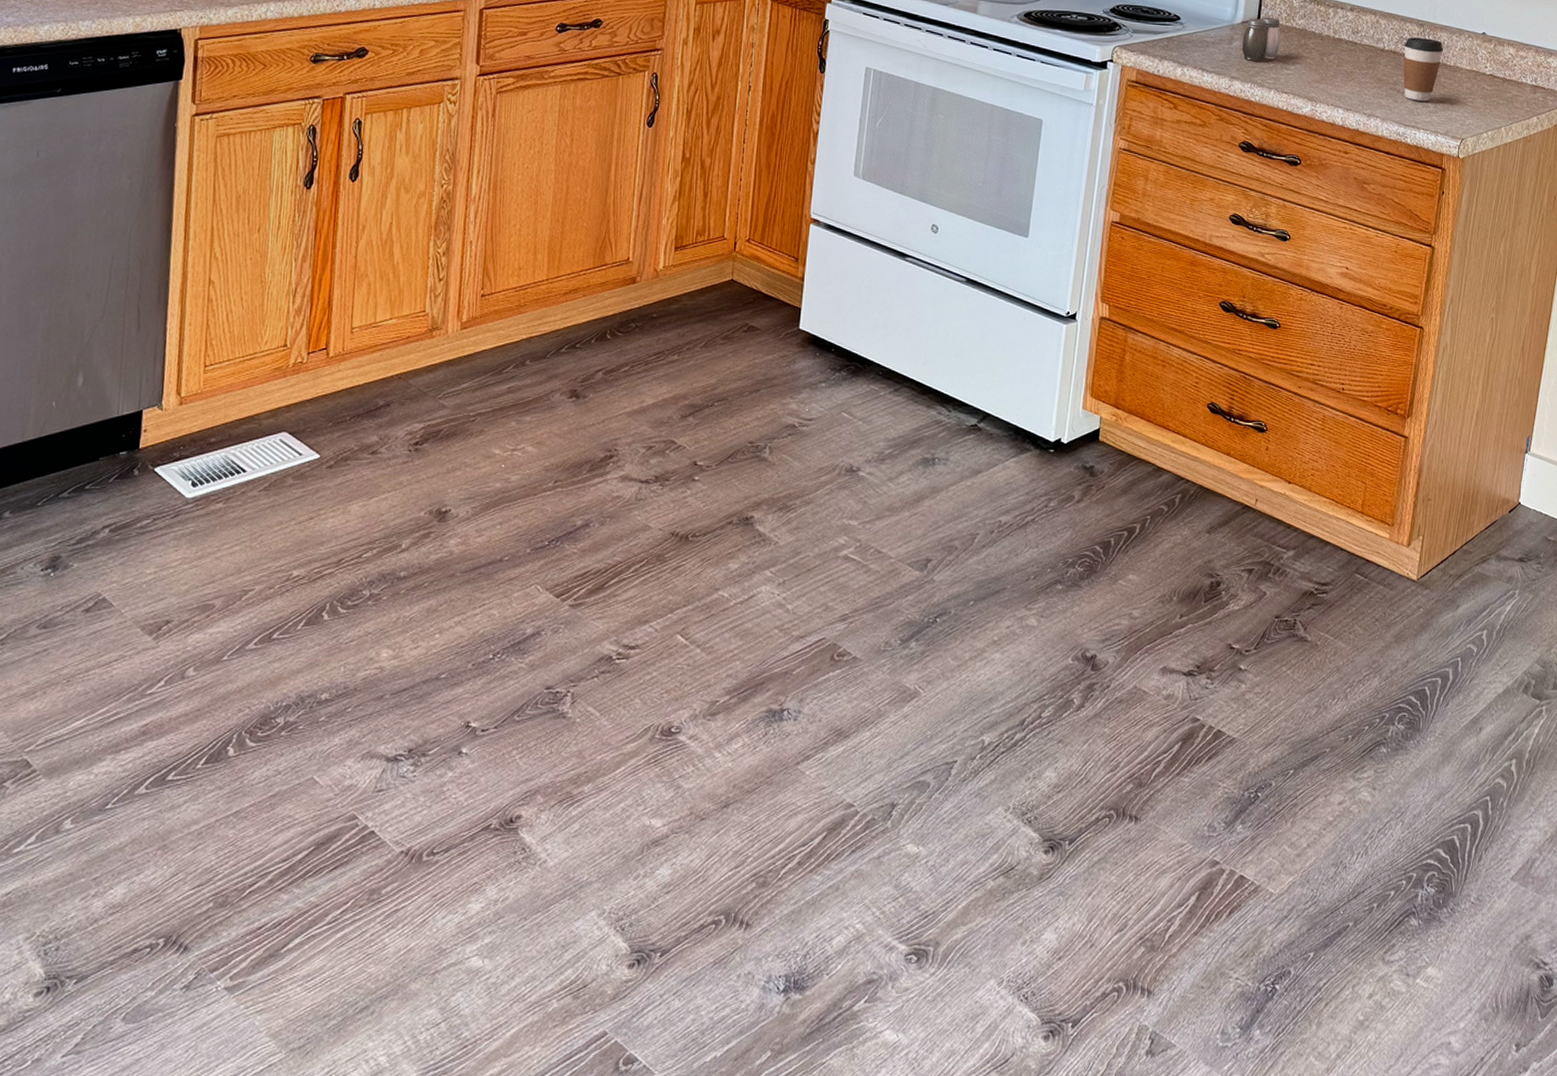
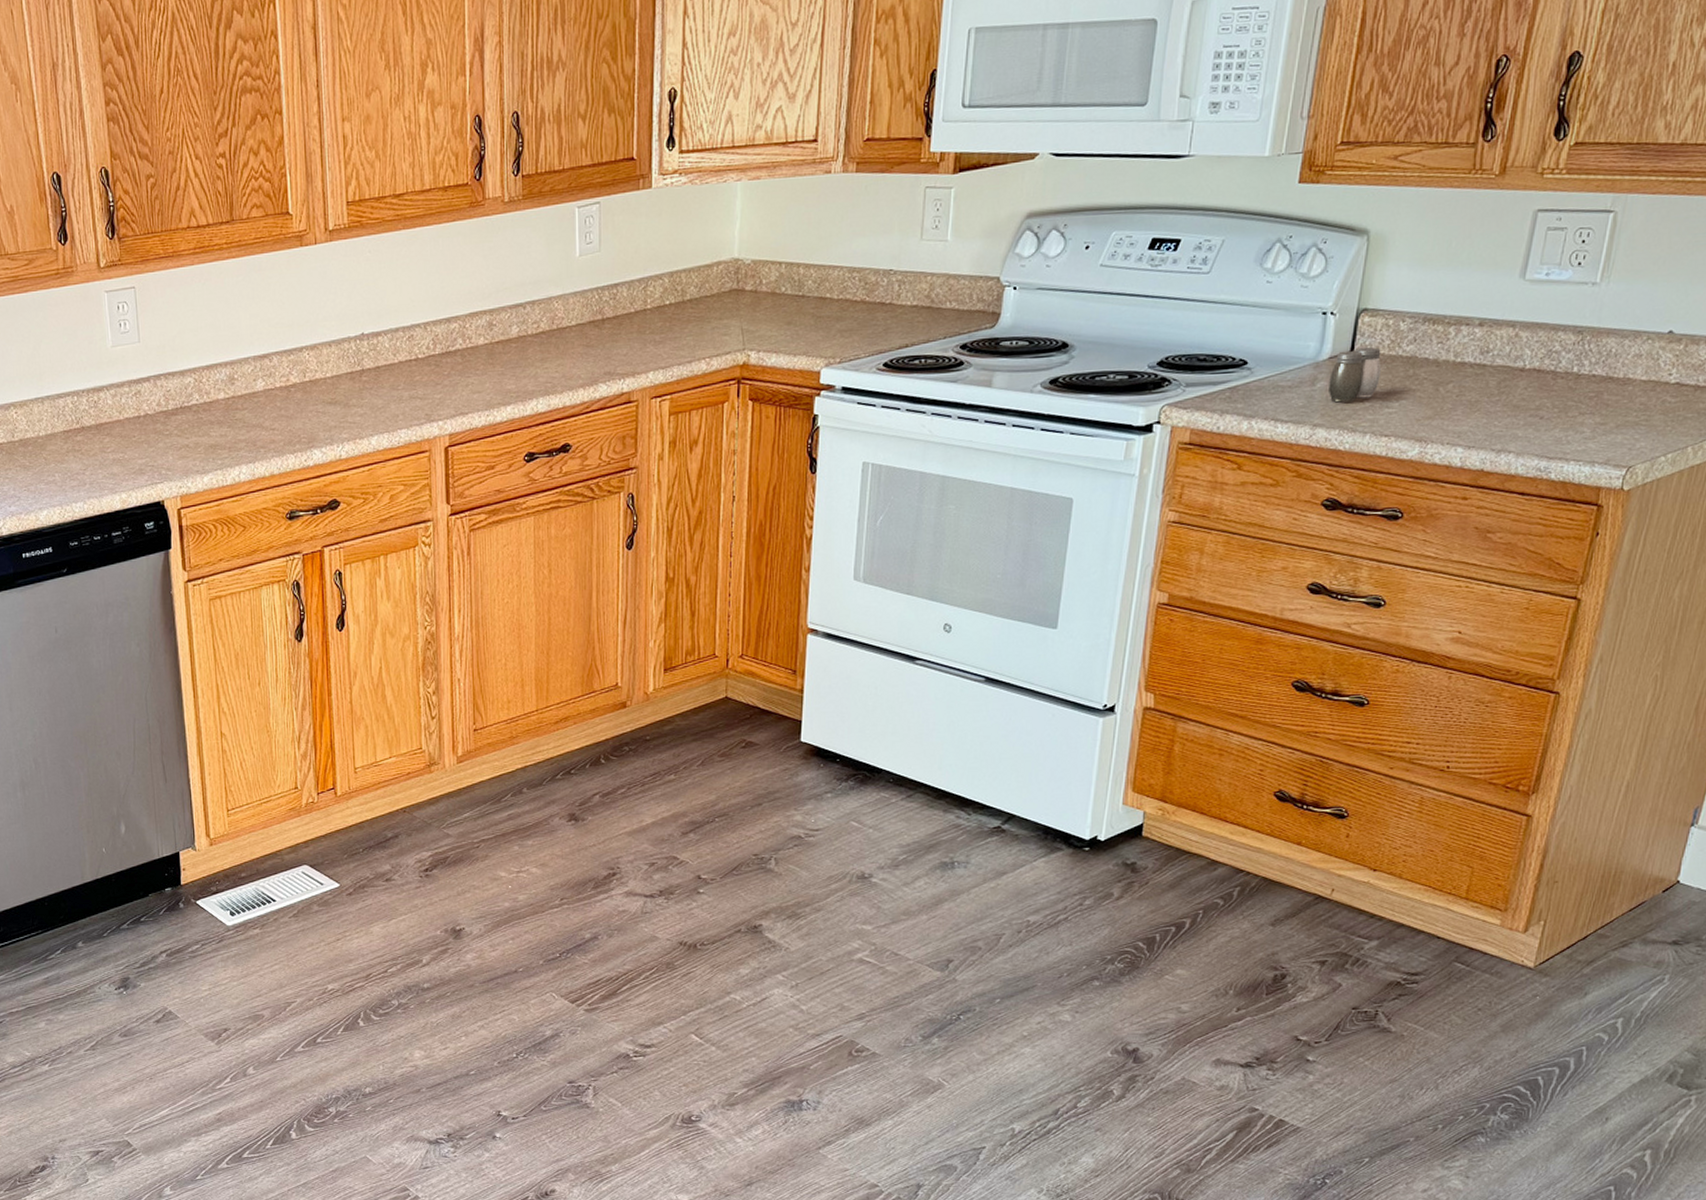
coffee cup: present [1404,37,1443,102] -> none [1549,347,1609,427]

